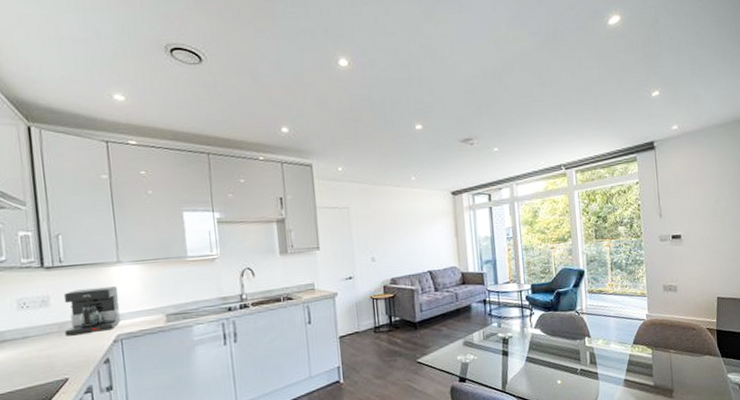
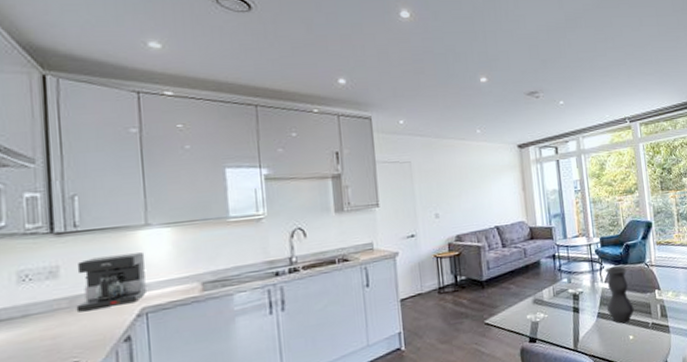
vase: none [534,313,563,368] -> present [604,266,634,323]

